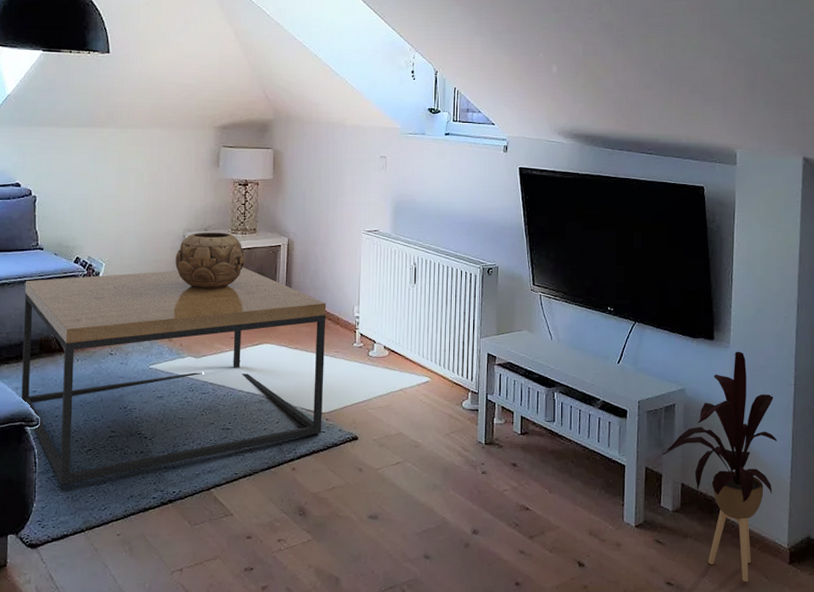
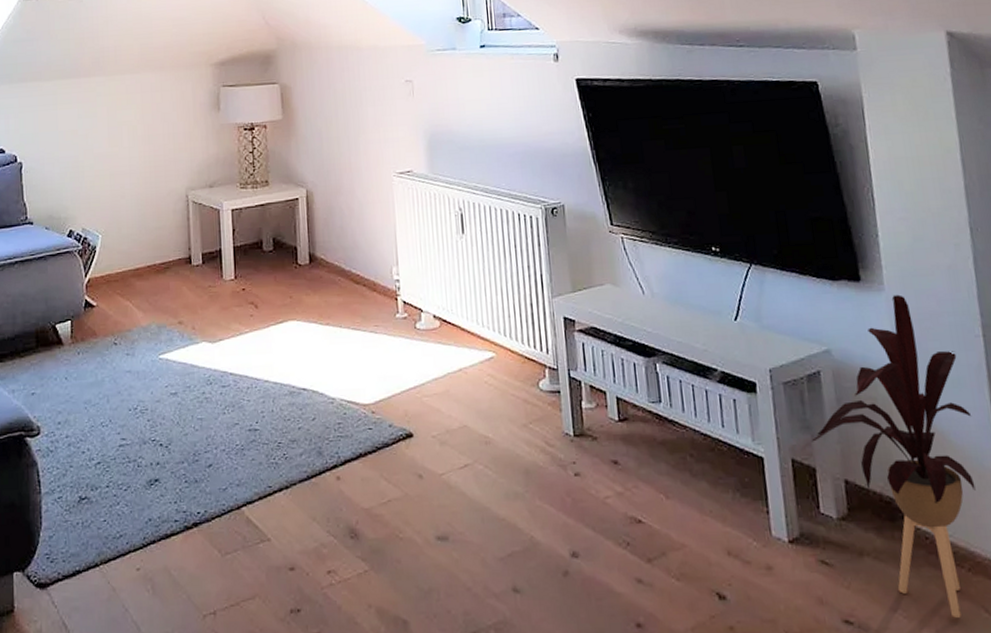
coffee table: present [21,267,327,485] -> none [15,228,368,507]
decorative bowl: present [175,232,245,290] -> none [179,188,259,259]

